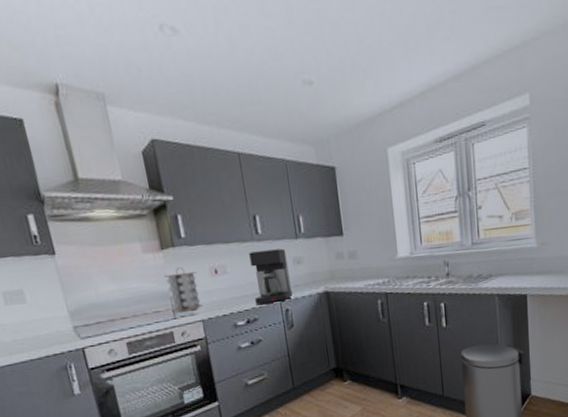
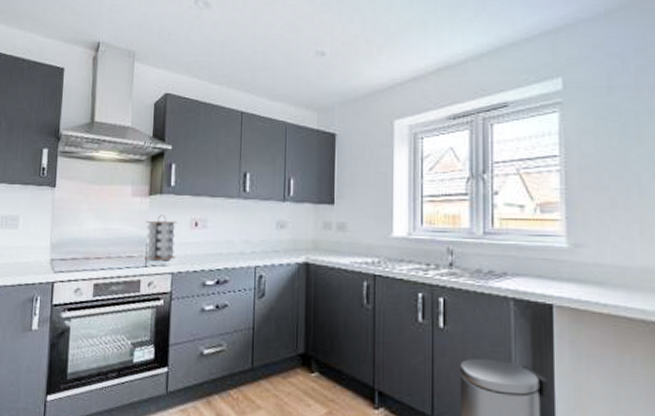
coffee maker: present [249,248,293,305] -> none [229,209,271,267]

